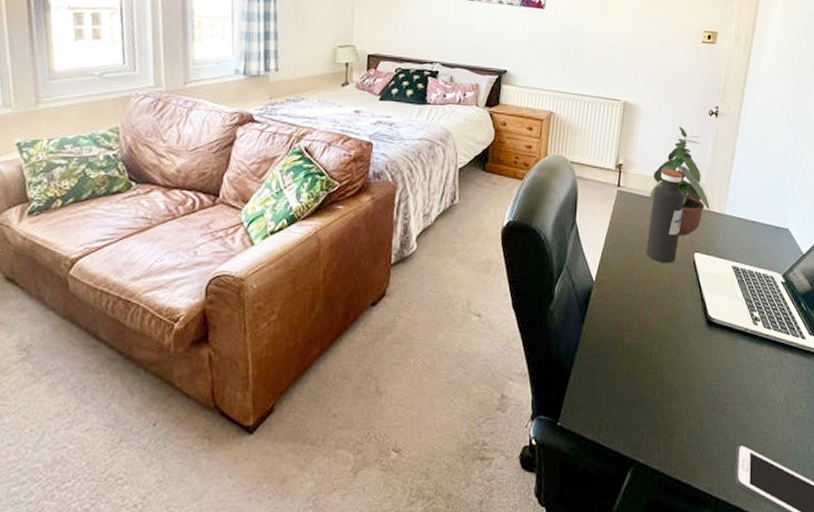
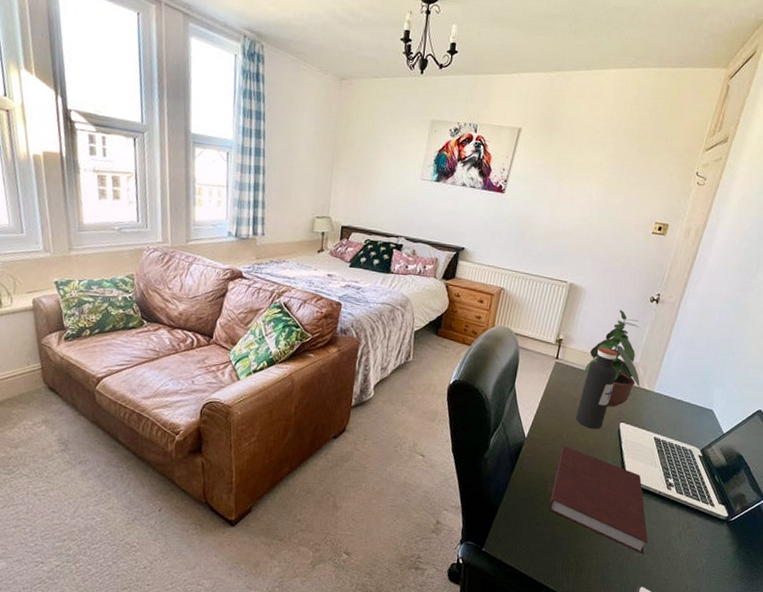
notebook: none [628,287,741,407] -> present [549,446,648,555]

